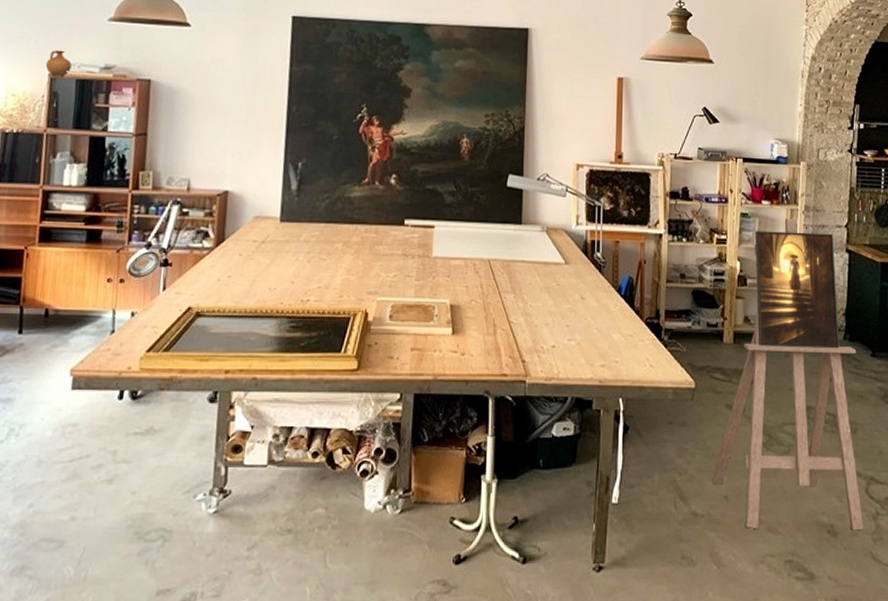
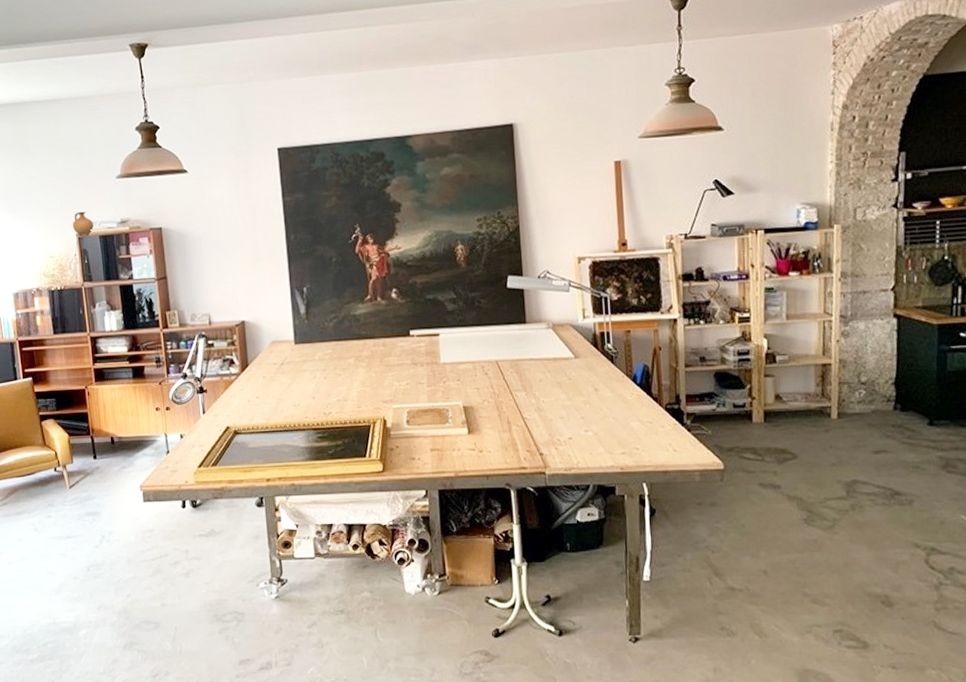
easel: present [711,218,864,531] -> none [747,287,925,601]

